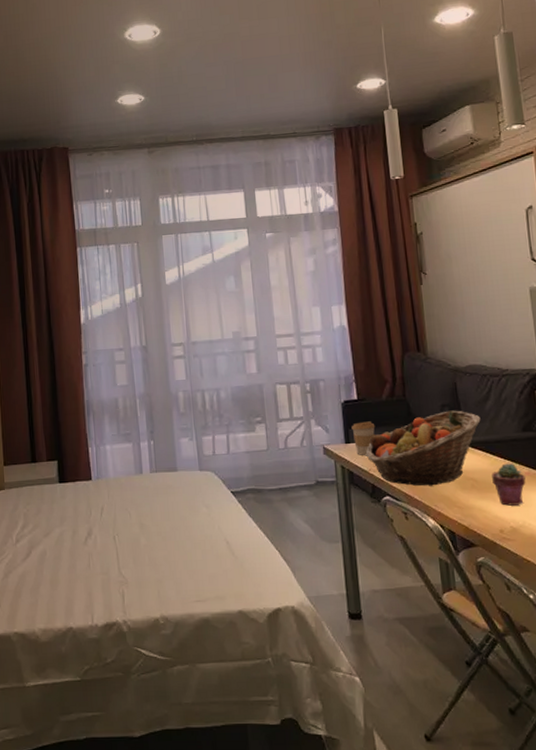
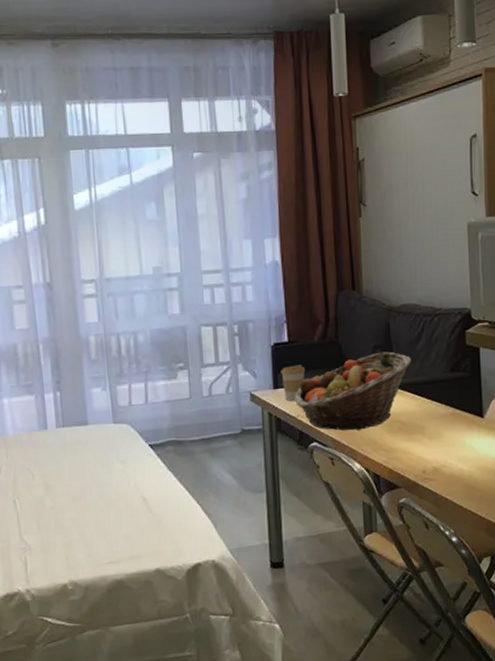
potted succulent: present [492,463,526,506] -> none [418,404,450,447]

